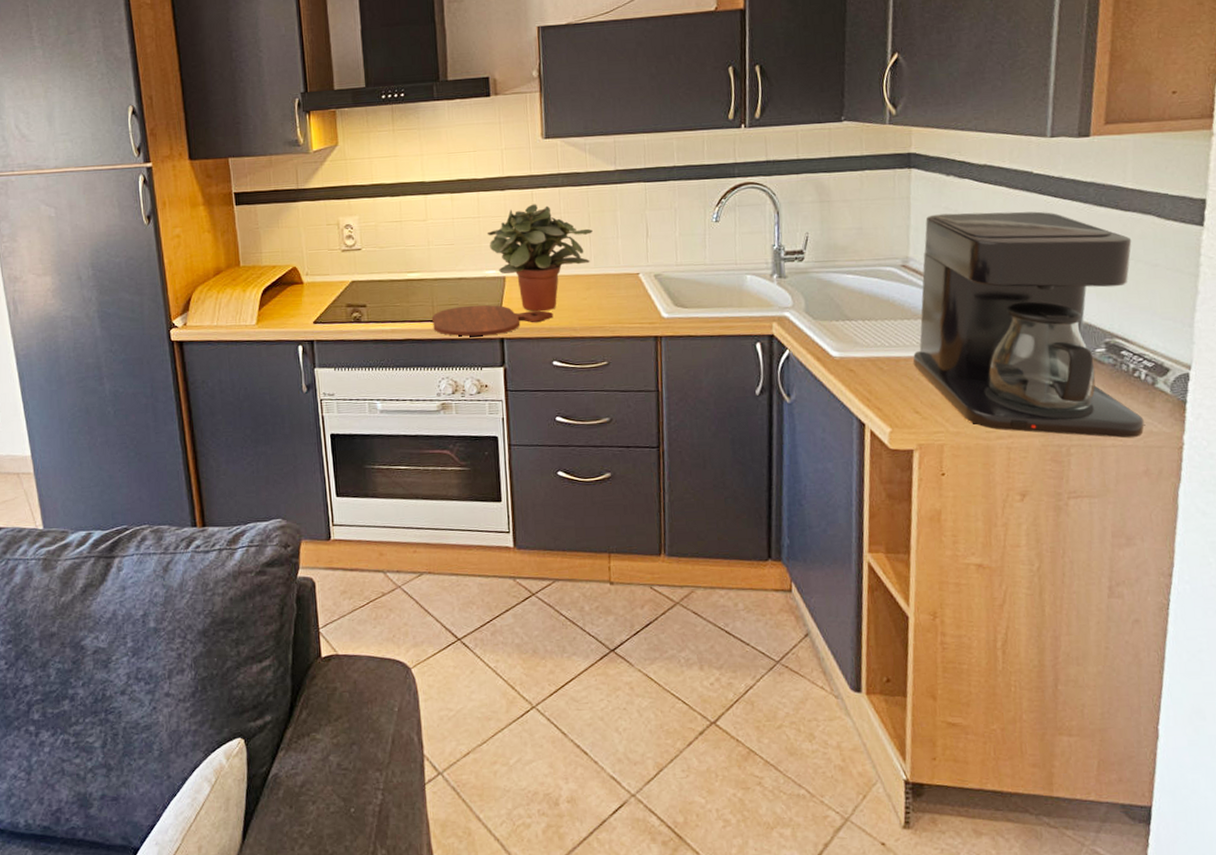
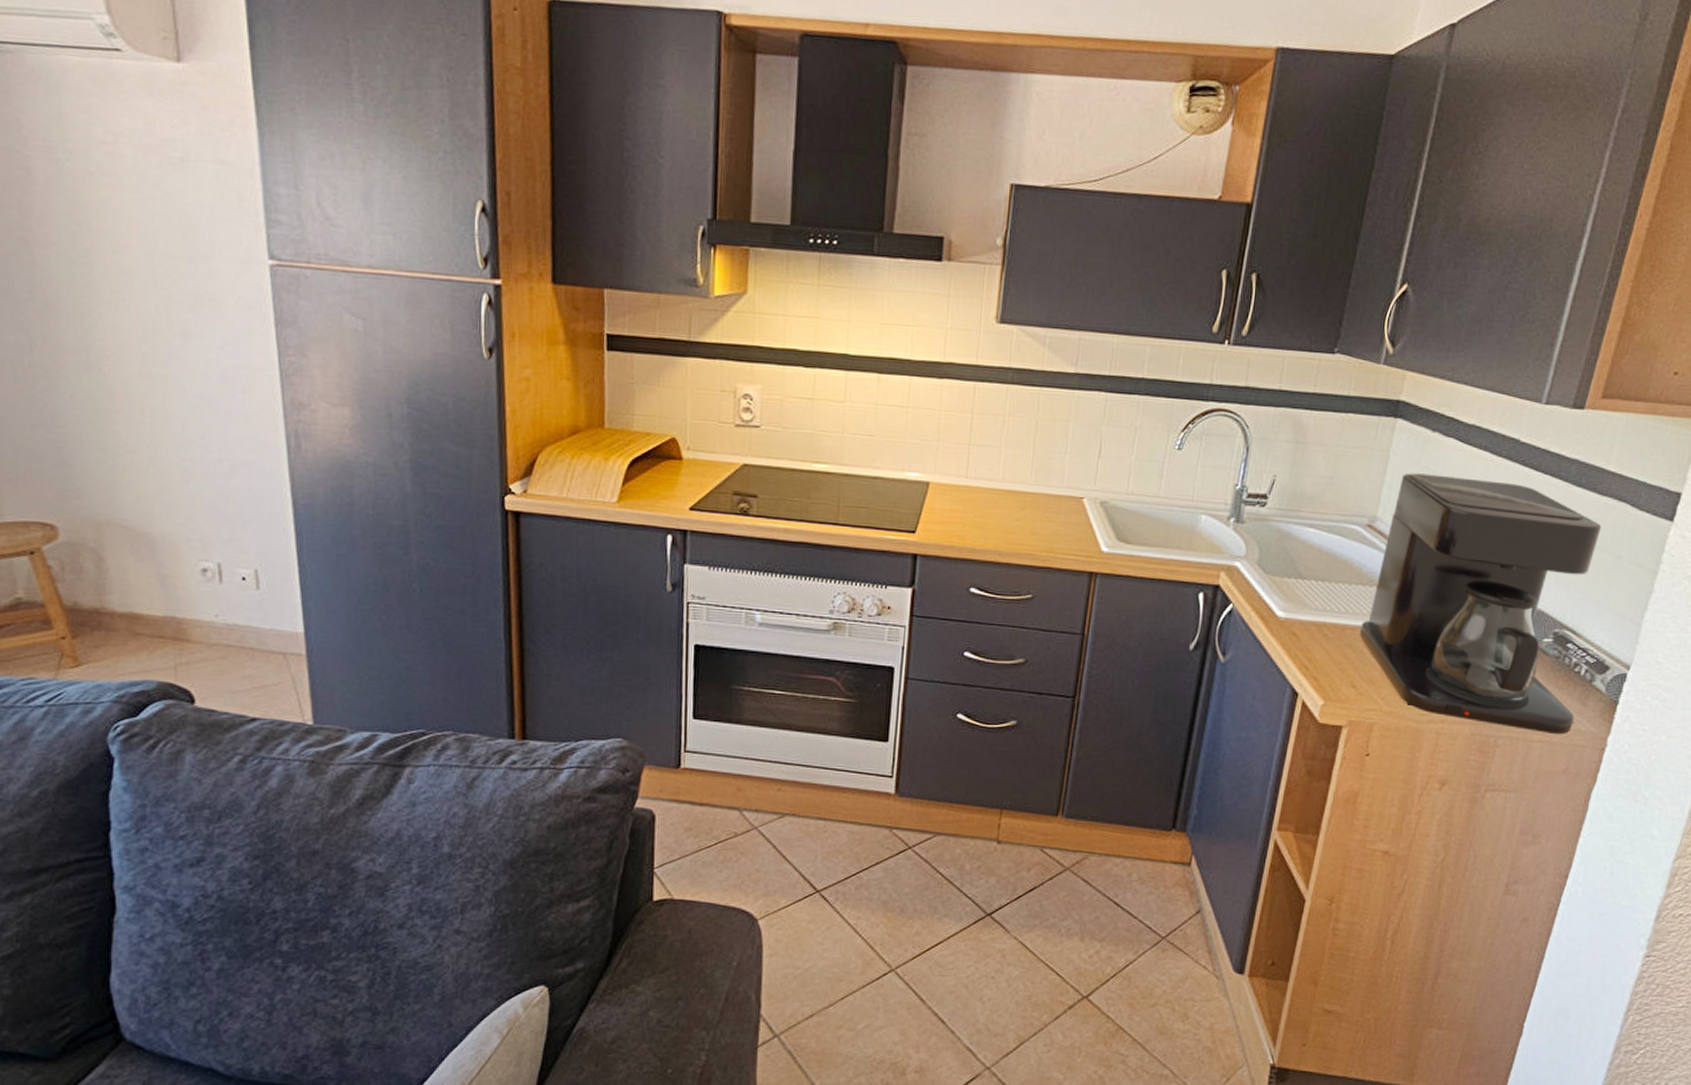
cutting board: present [432,305,553,337] -> none [835,510,979,549]
potted plant: present [486,204,593,312] -> none [914,400,1038,529]

